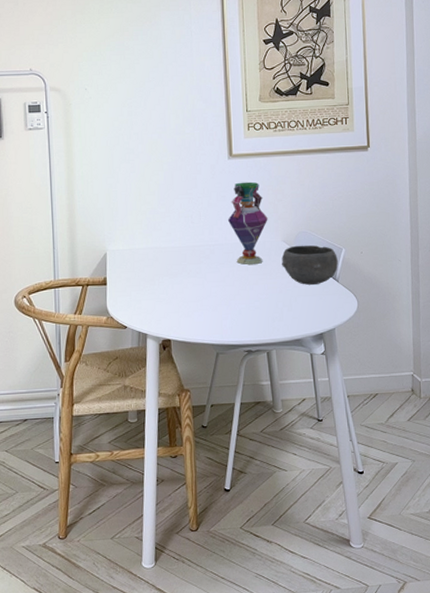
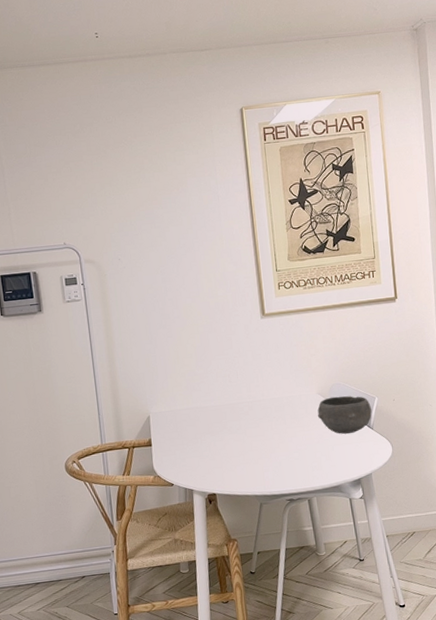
vase: present [228,181,268,265] -> none [264,339,303,419]

